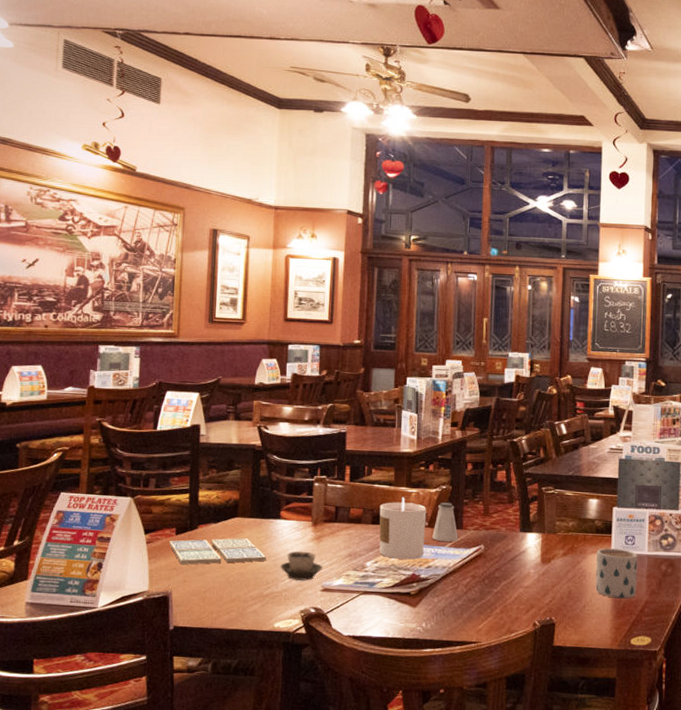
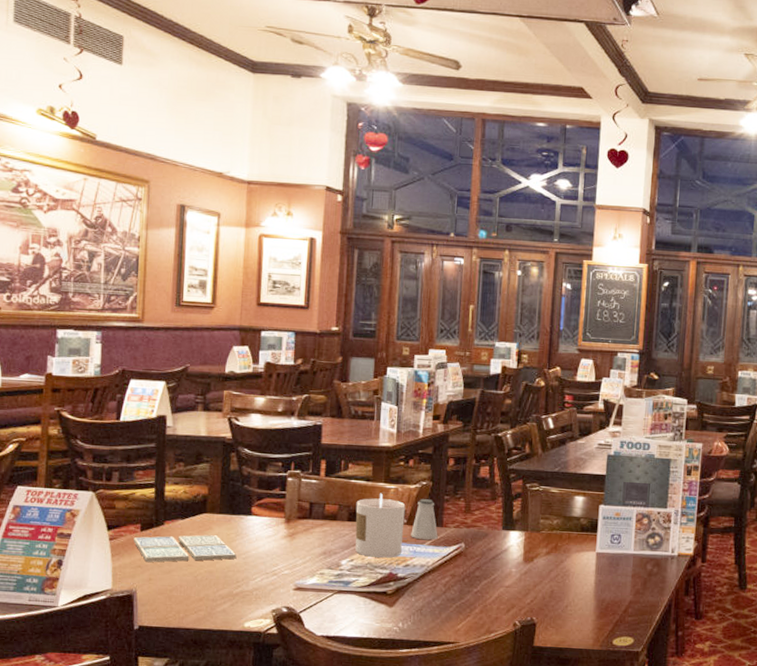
cup: present [280,551,322,581] -> none [250,548,295,579]
mug: present [596,548,638,599] -> none [579,547,624,599]

